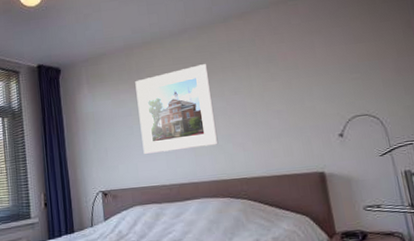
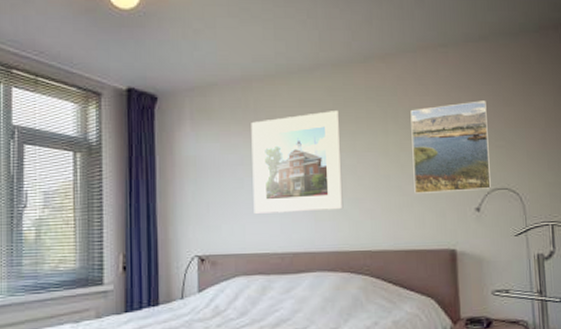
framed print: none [269,40,351,127] -> present [410,100,491,195]

